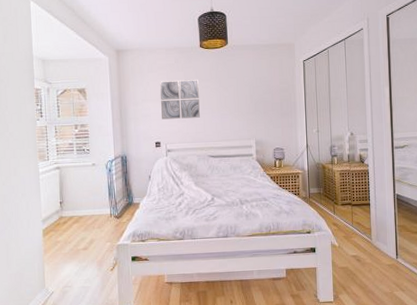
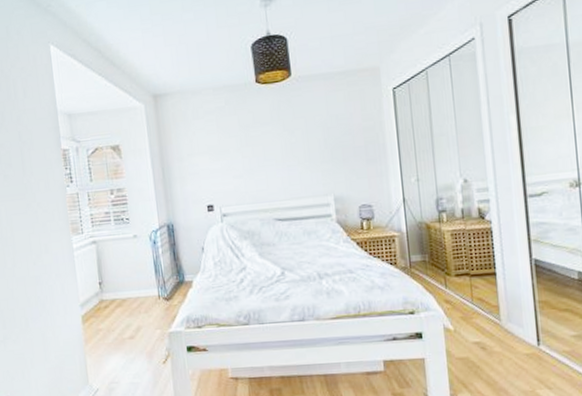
wall art: present [160,79,200,120] -> none [208,123,261,177]

